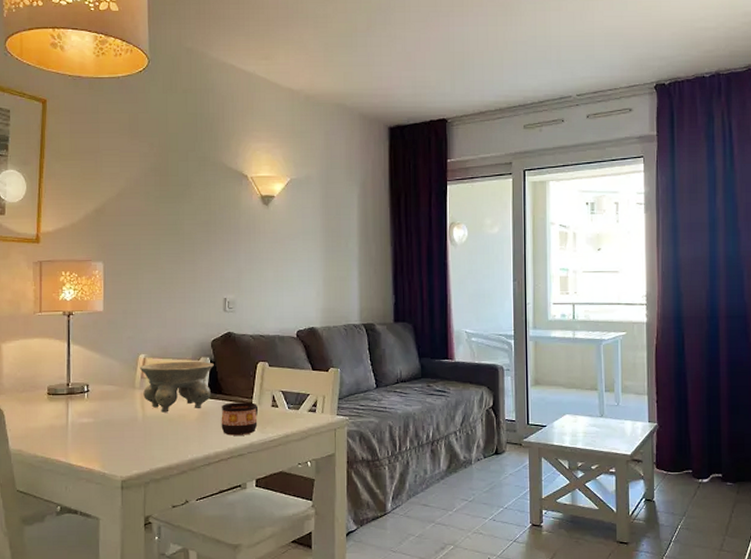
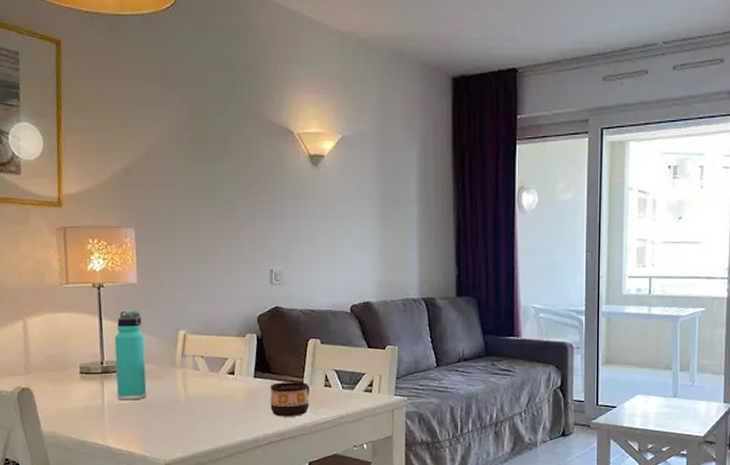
thermos bottle: none [80,337,108,420] -> present [114,311,147,401]
bowl: present [139,361,214,413] -> none [179,337,261,393]

